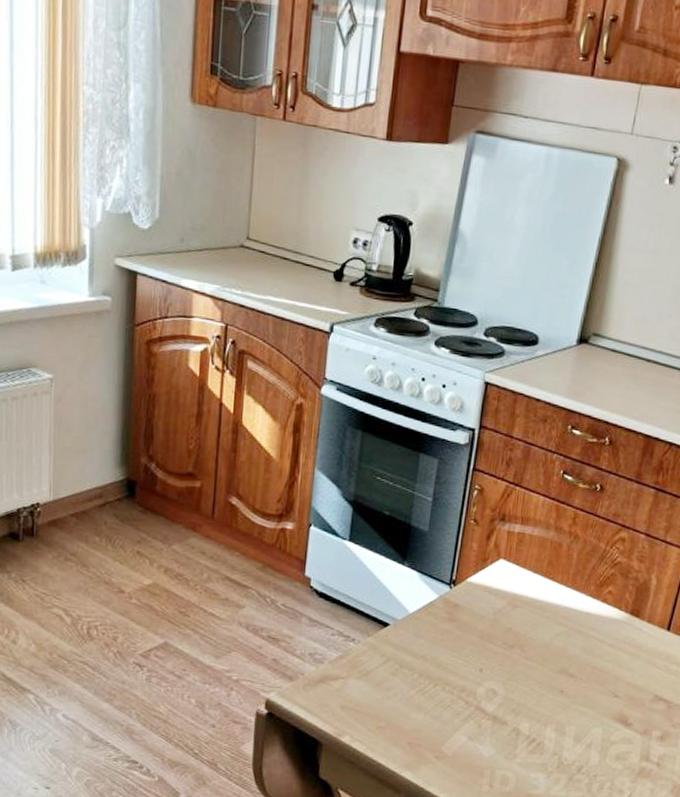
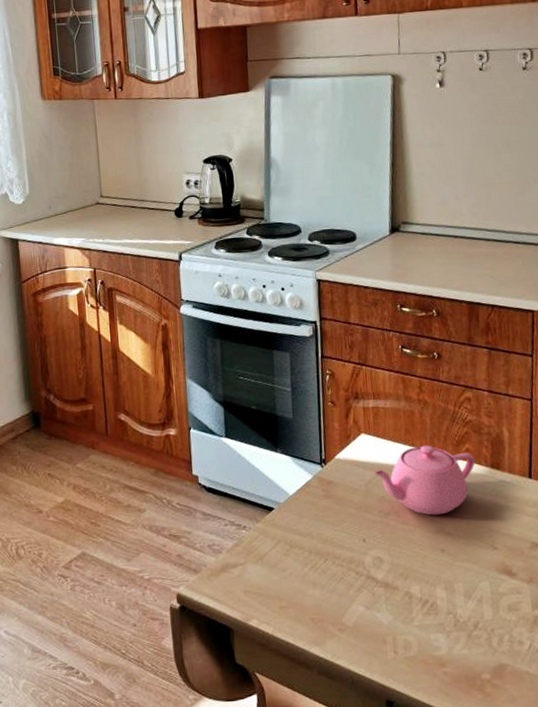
teapot: none [504,581,616,655] -> present [373,445,475,516]

